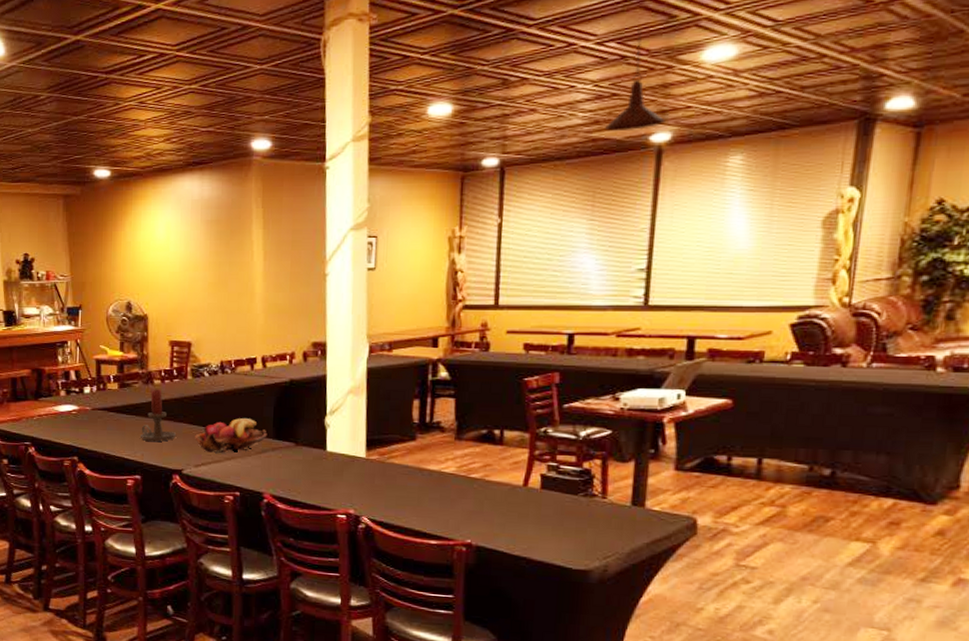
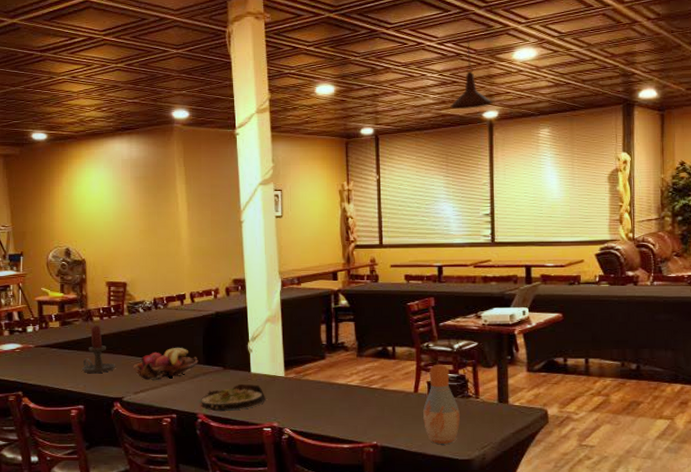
salad plate: none [266,462,343,492] -> present [200,383,267,411]
vase: none [531,454,580,550] -> present [423,364,460,444]

